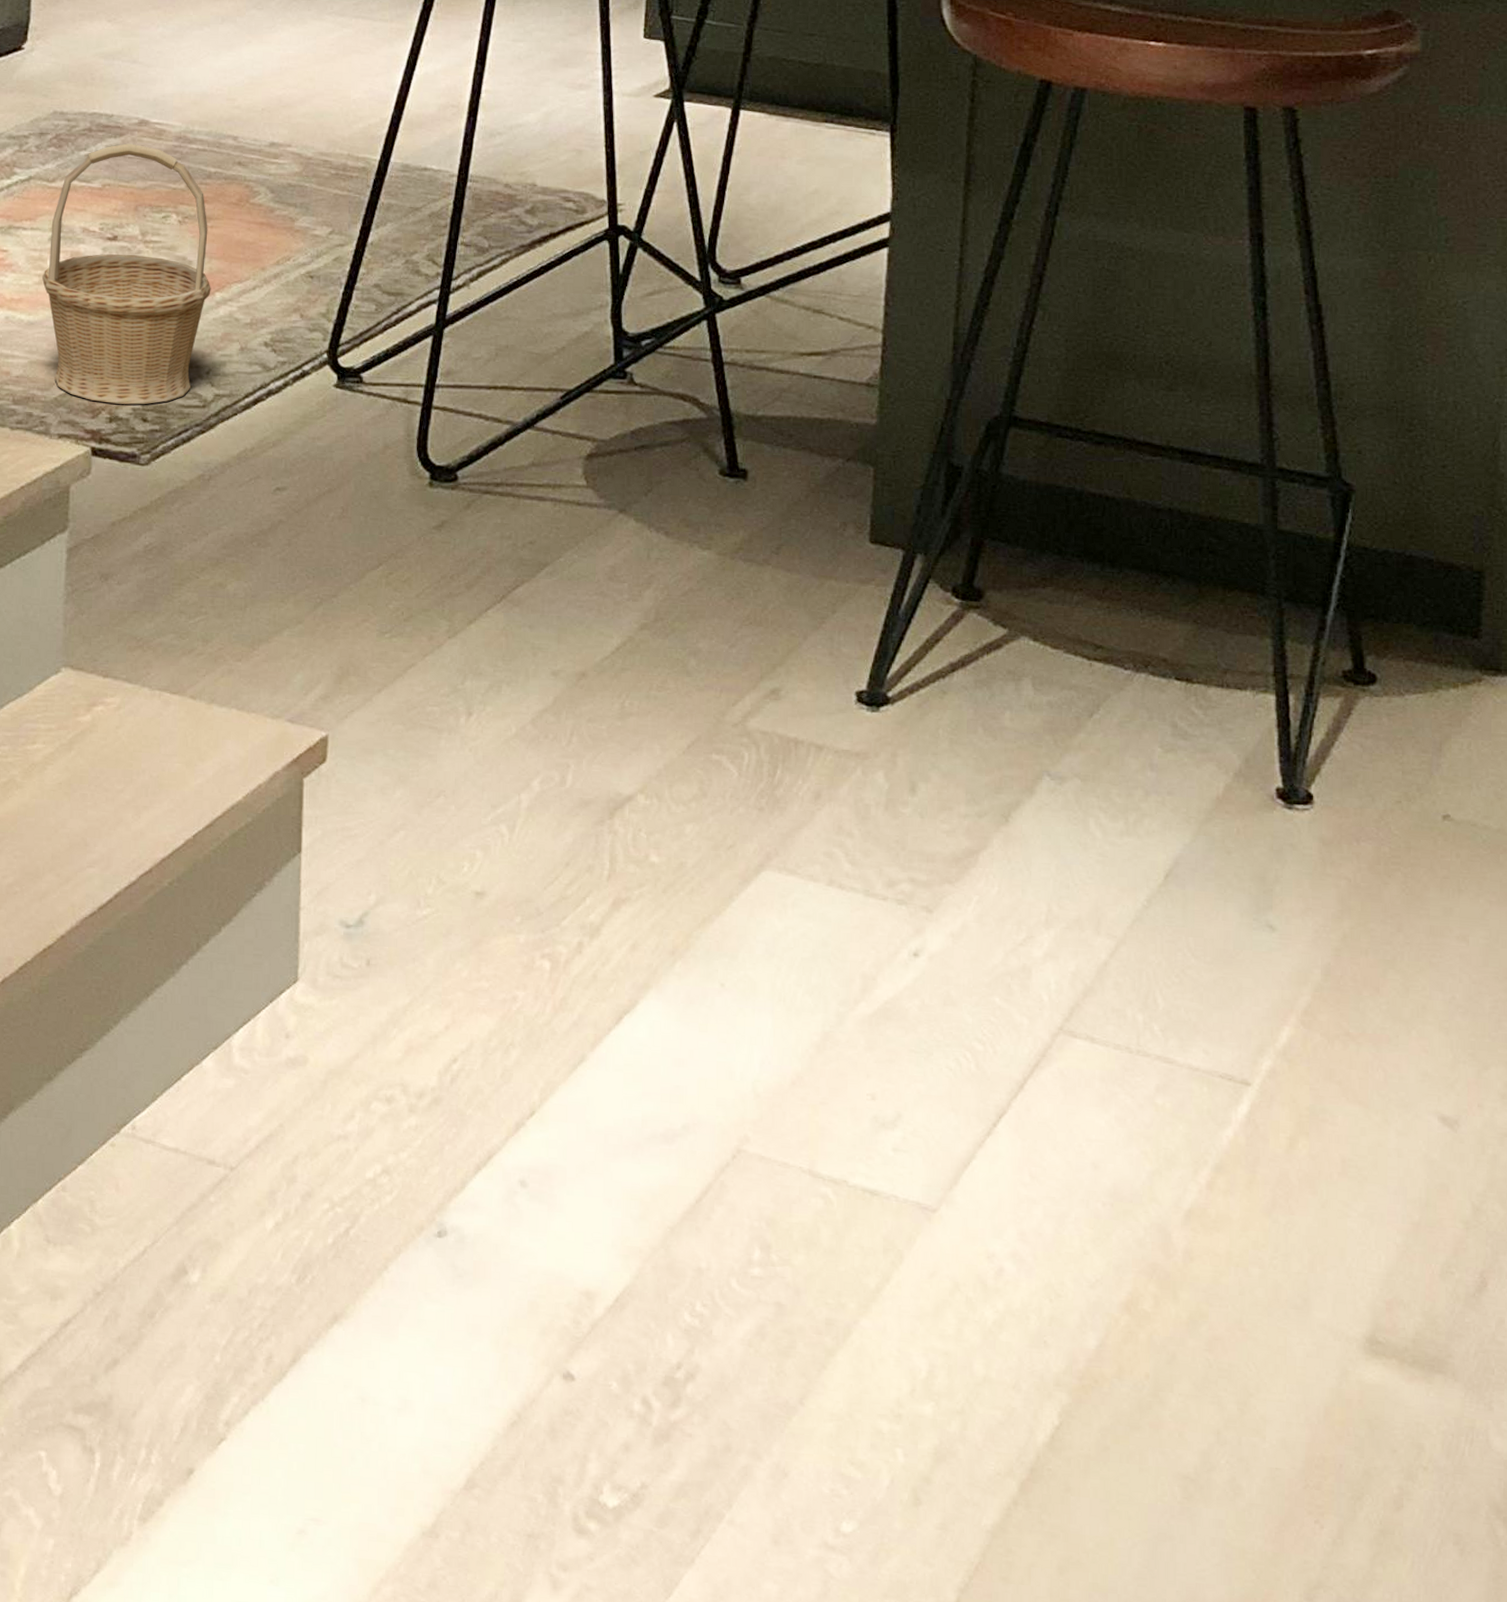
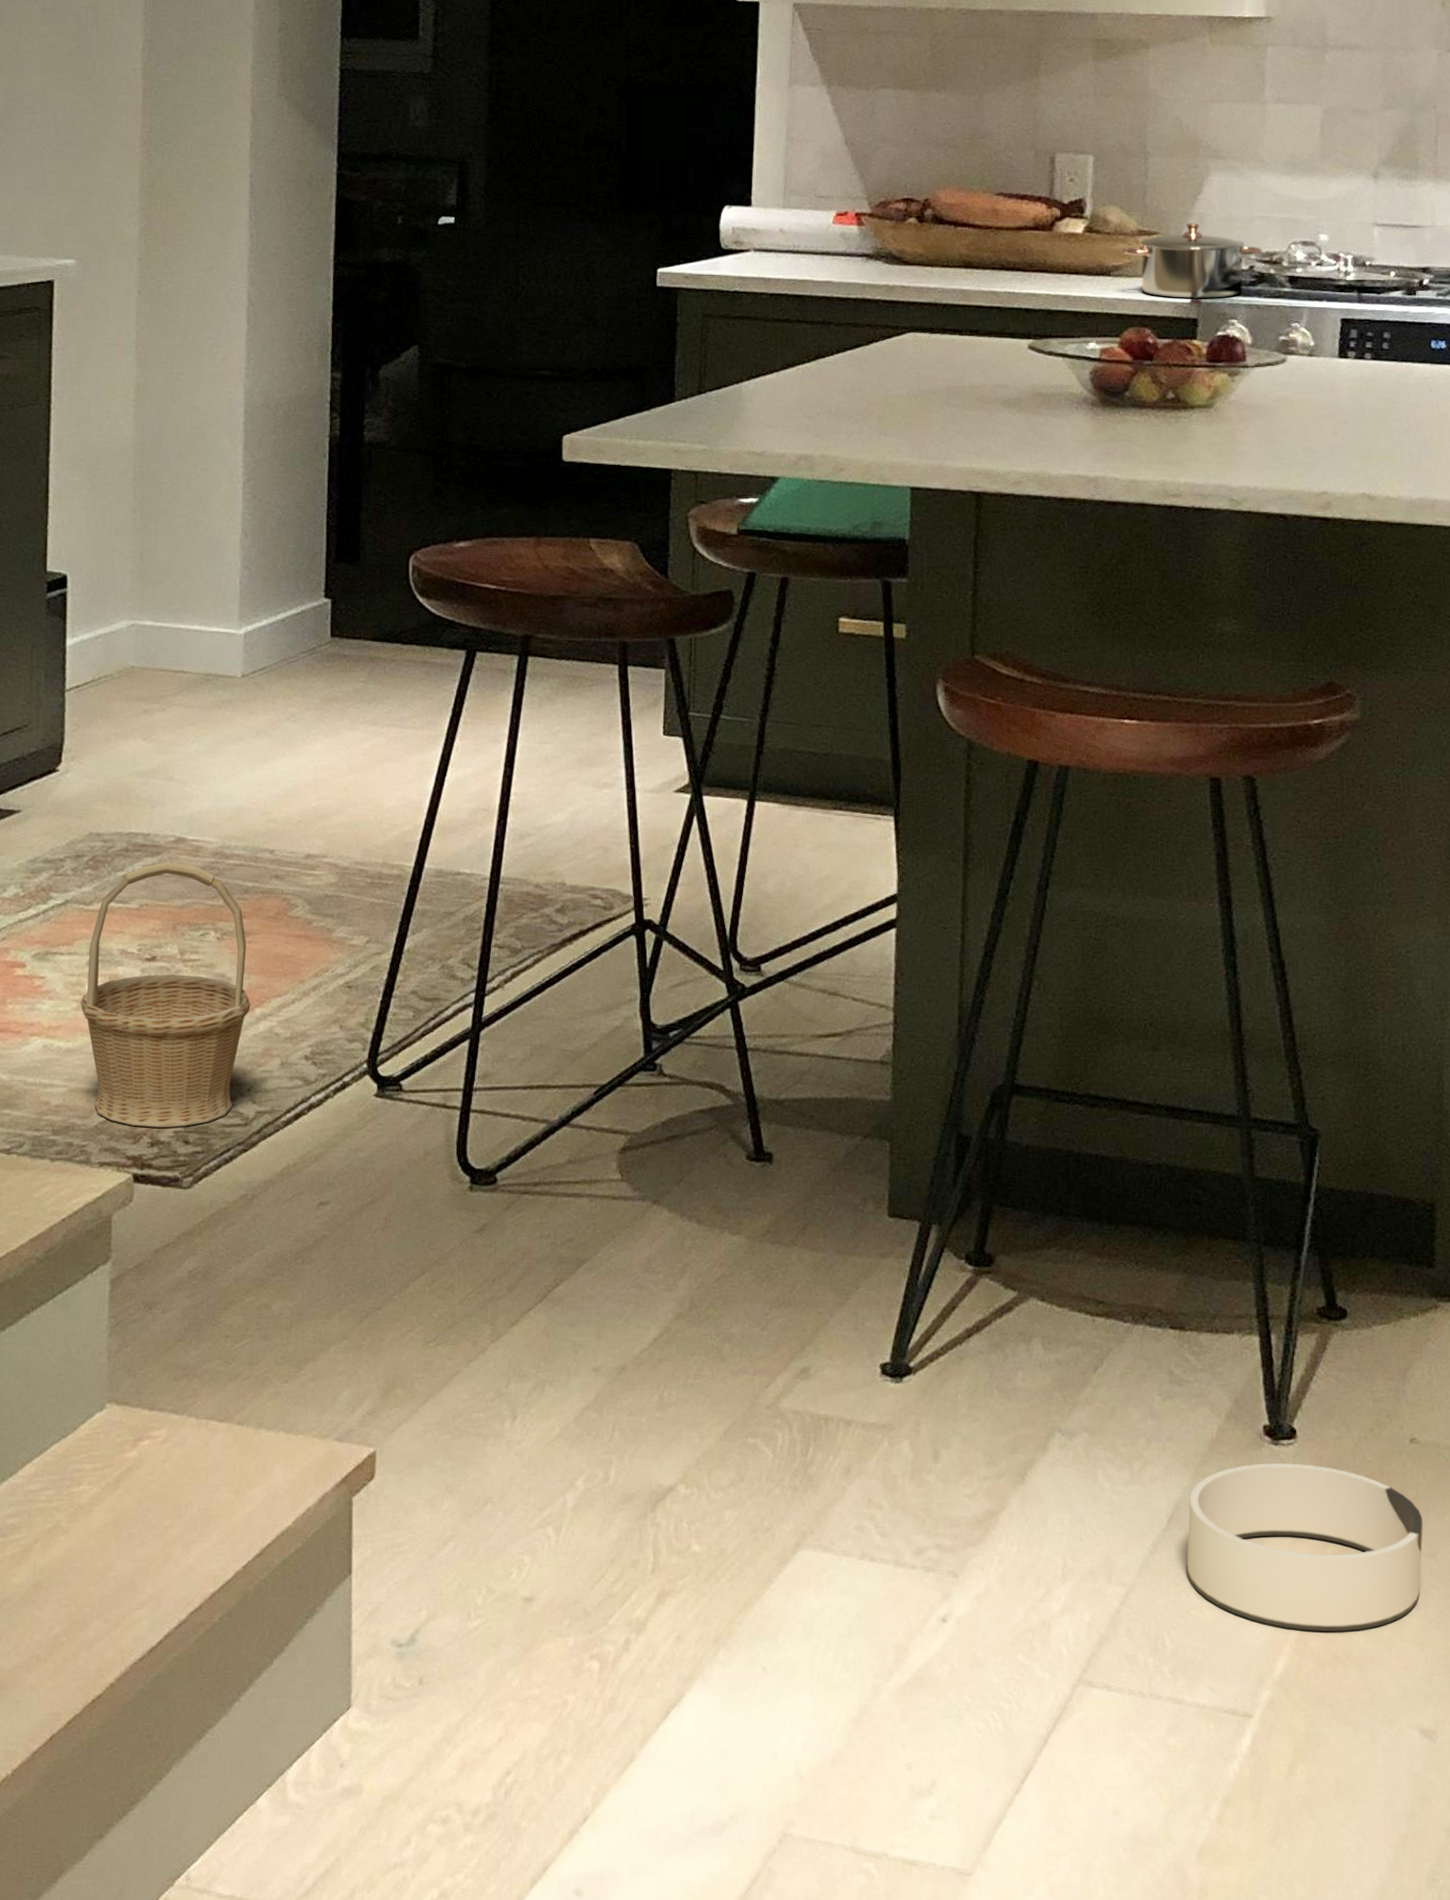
pet bowl: none [1183,826,1454,1008] -> present [1186,1462,1423,1631]

